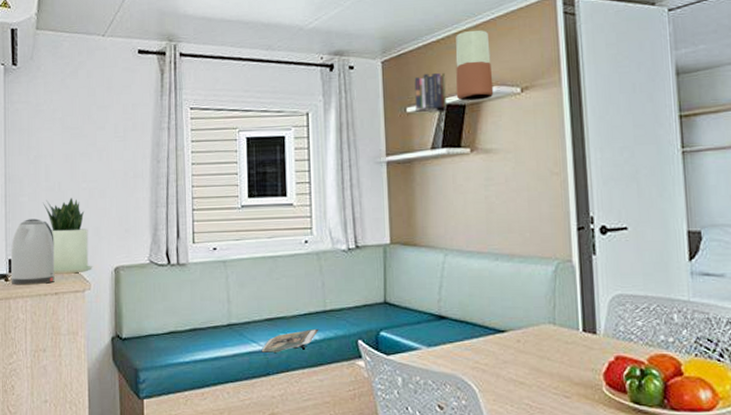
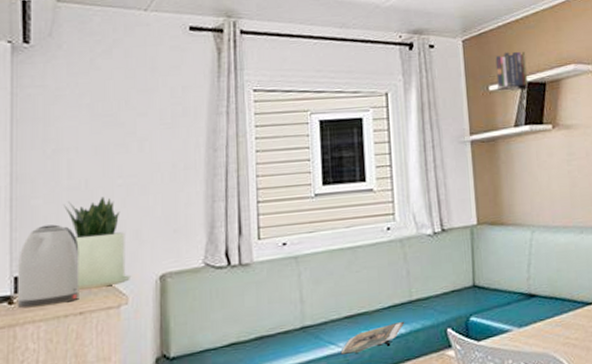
vase: present [455,30,494,101] -> none [534,10,572,79]

